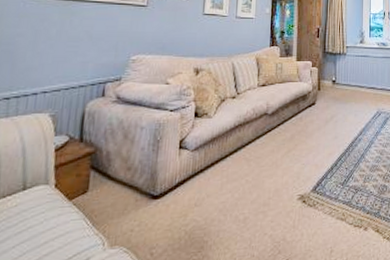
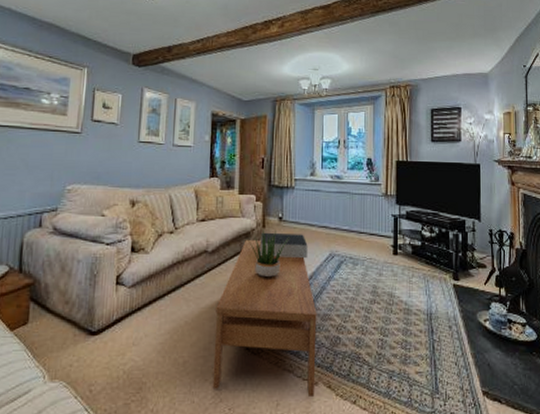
coffee table: none [271,102,366,242] -> present [212,240,317,397]
potted plant: none [303,92,343,136] -> present [246,229,291,278]
decorative box: none [315,94,358,117] -> present [259,232,308,259]

